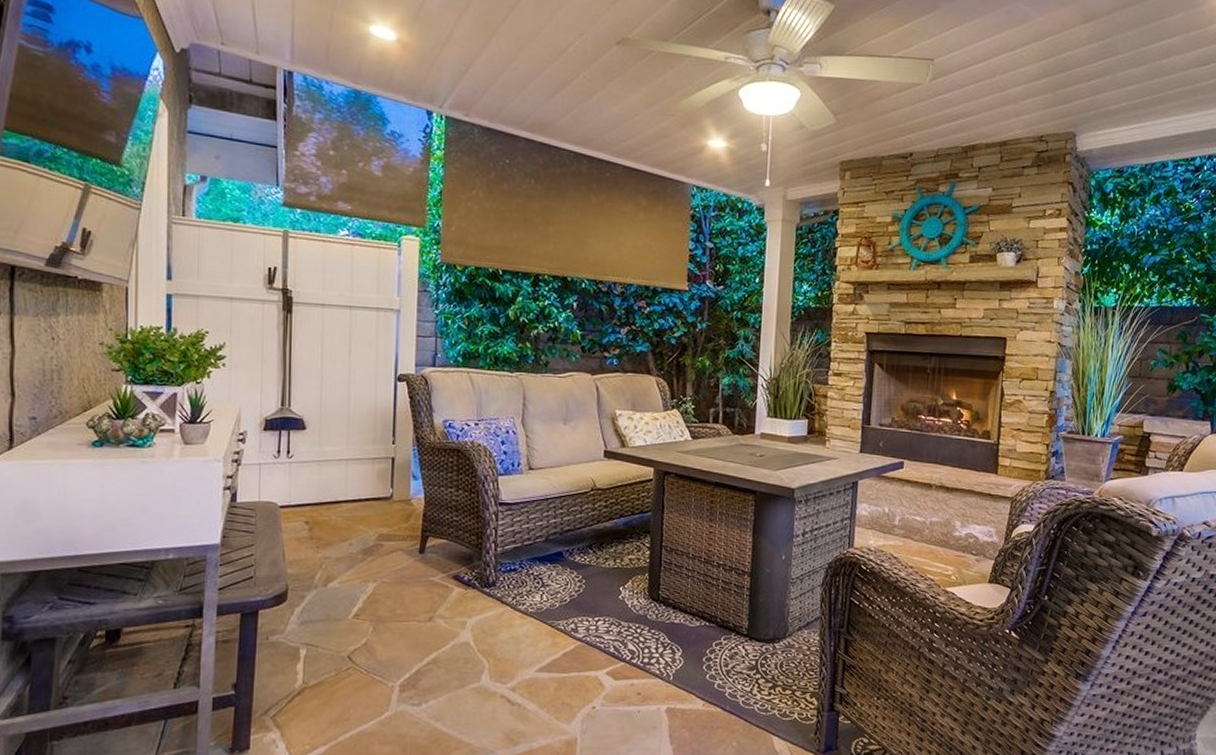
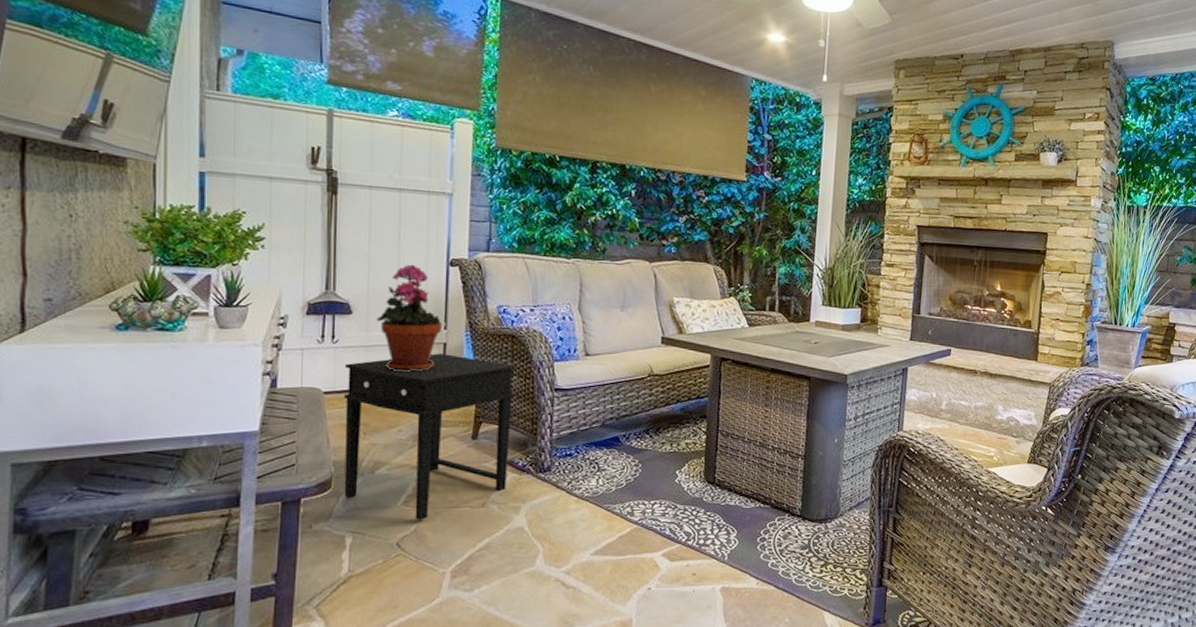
side table: none [297,468,461,633] -> present [343,353,515,520]
potted plant: none [329,380,391,486] -> present [377,264,443,372]

